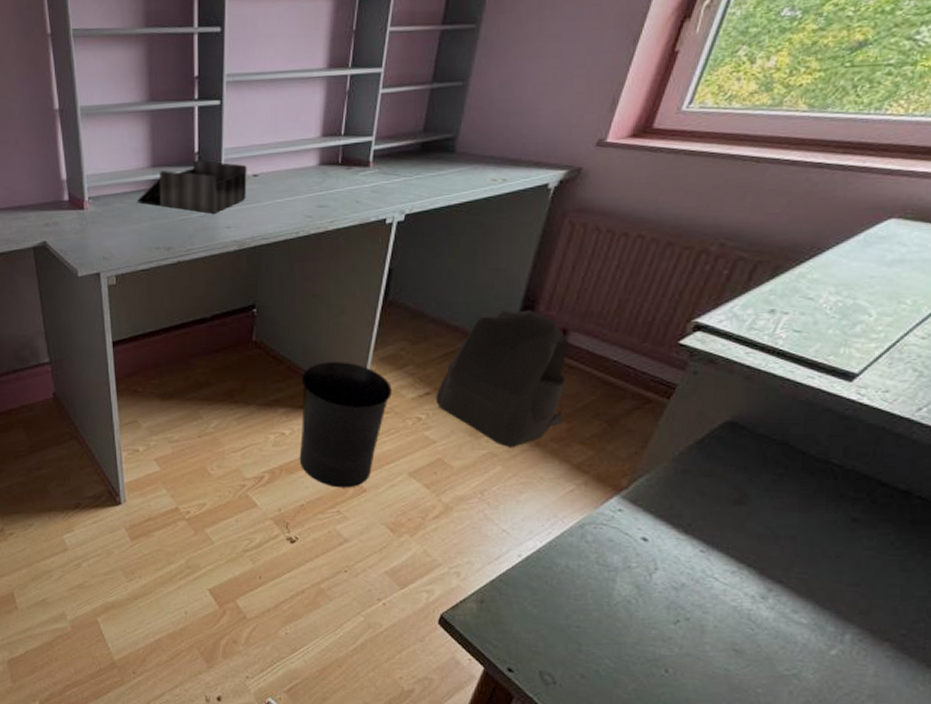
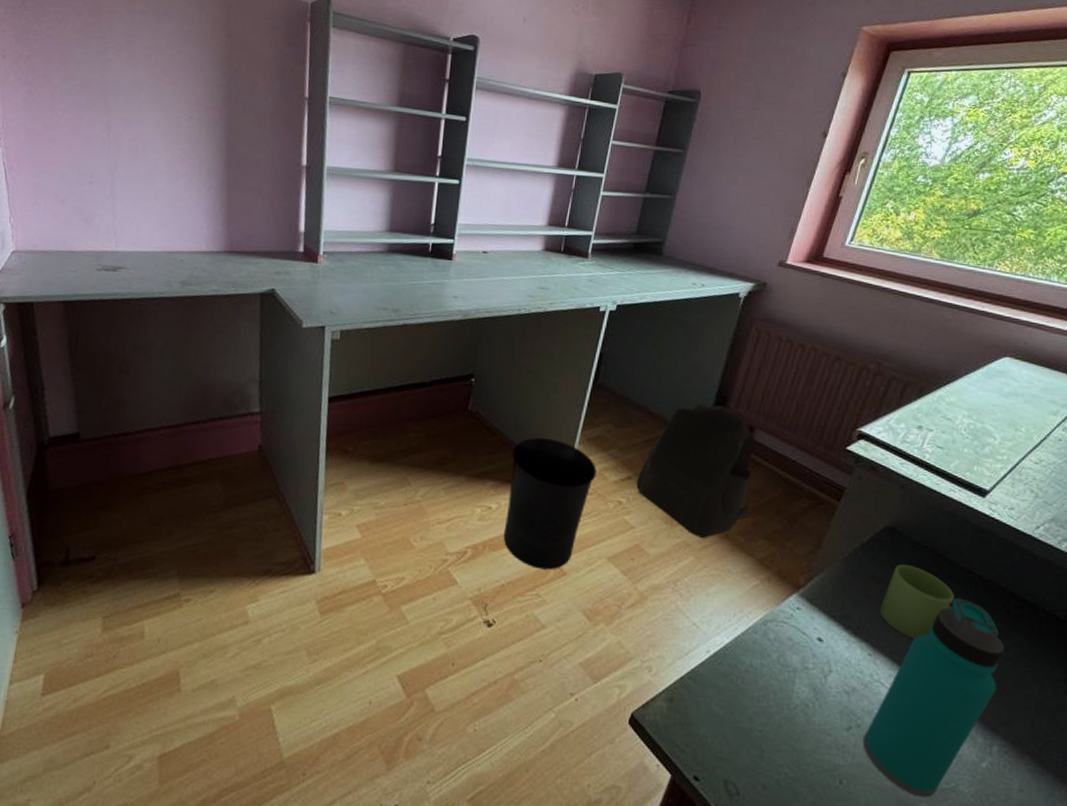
desk organizer: present [137,161,247,214] -> none [371,232,478,283]
water bottle: none [692,489,867,684] -> present [863,597,1005,798]
mug: none [715,459,807,534] -> present [880,564,954,639]

